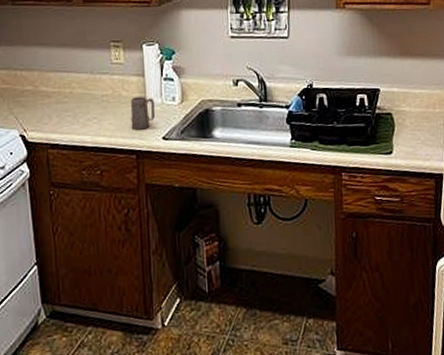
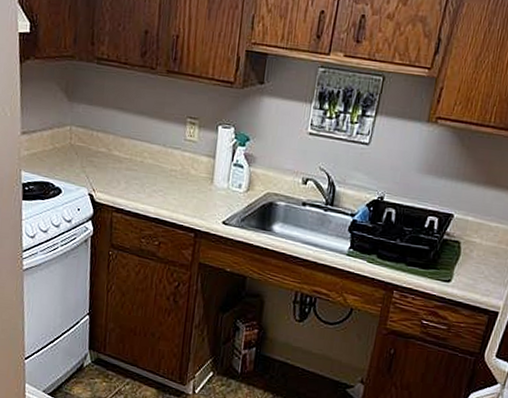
mug: present [130,96,156,130] -> none [194,177,221,211]

